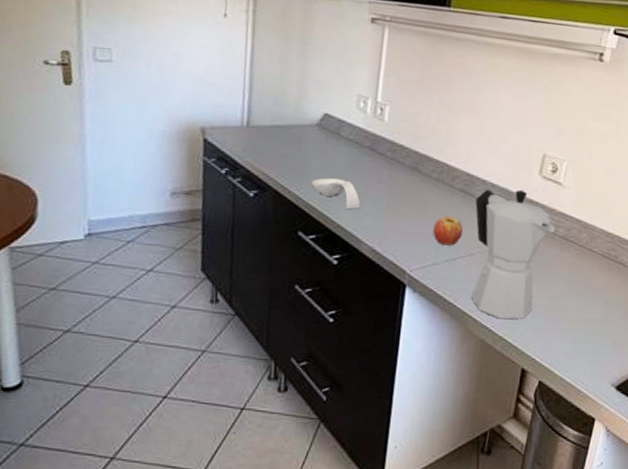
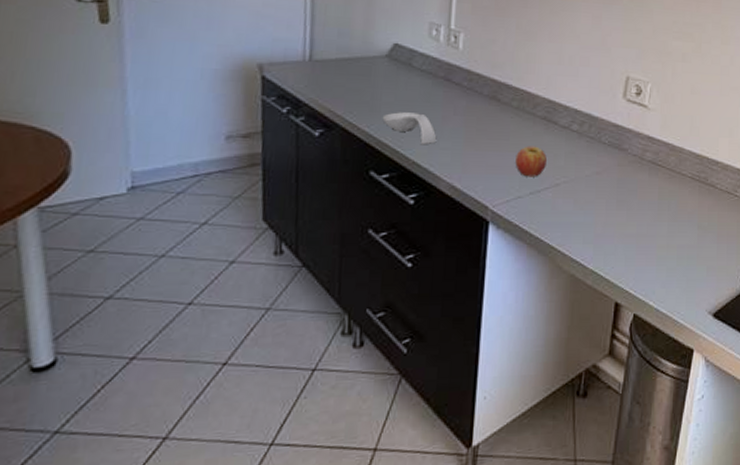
moka pot: present [472,189,555,320] -> none [559,114,643,252]

